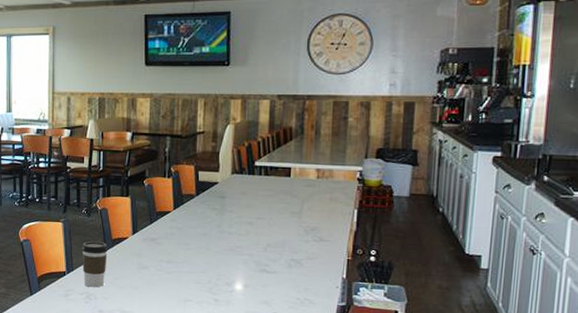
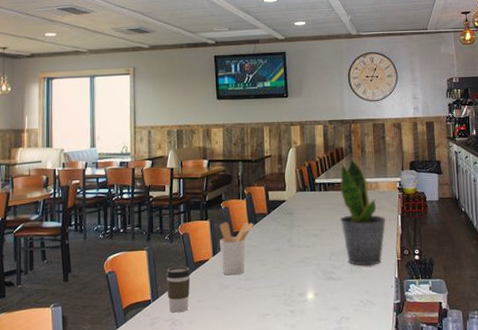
utensil holder: none [140,200,180,257] -> present [219,222,254,276]
potted plant: none [281,141,338,263] -> present [340,159,386,267]

